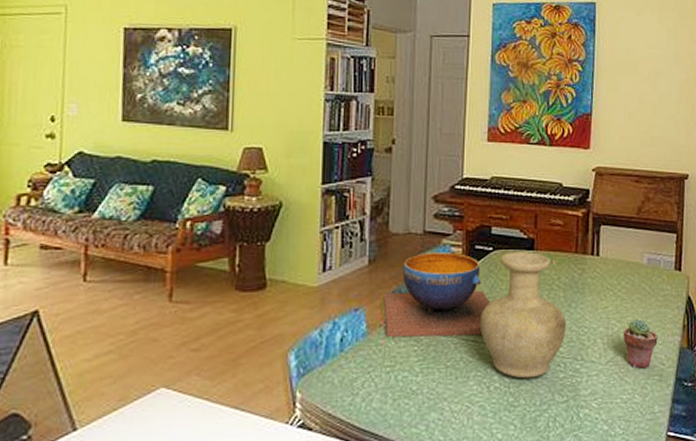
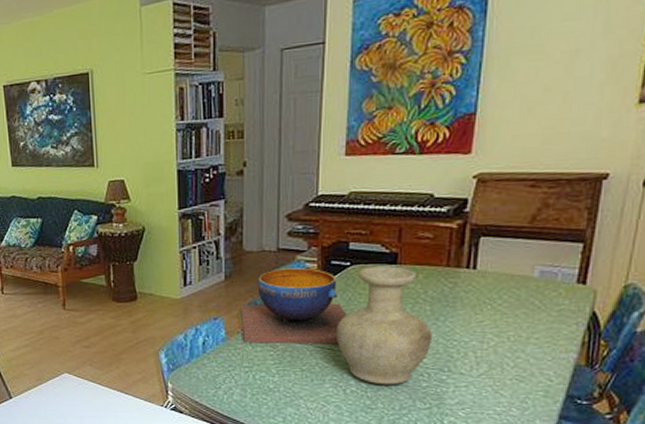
potted succulent: present [623,319,658,369] -> none [500,334,546,384]

